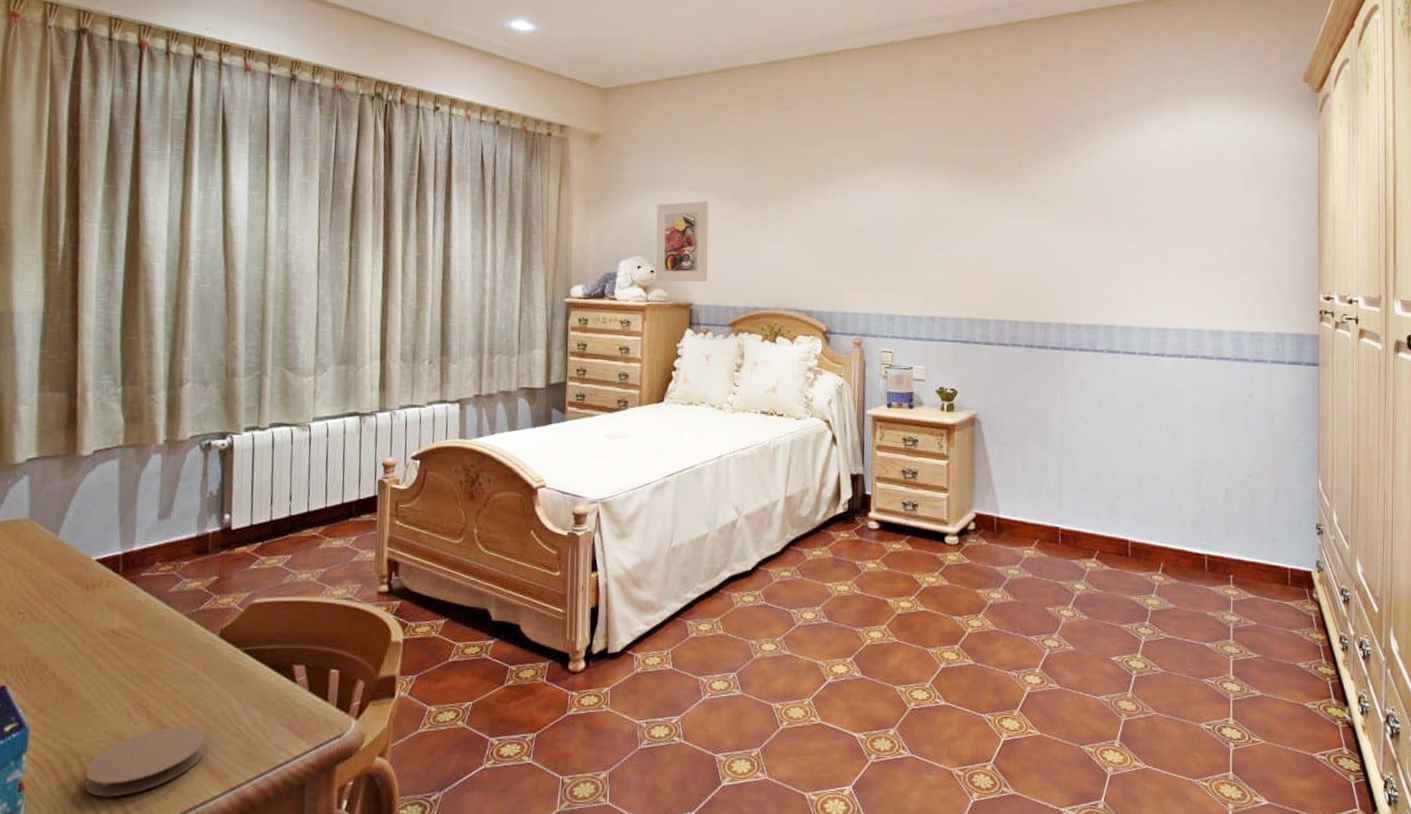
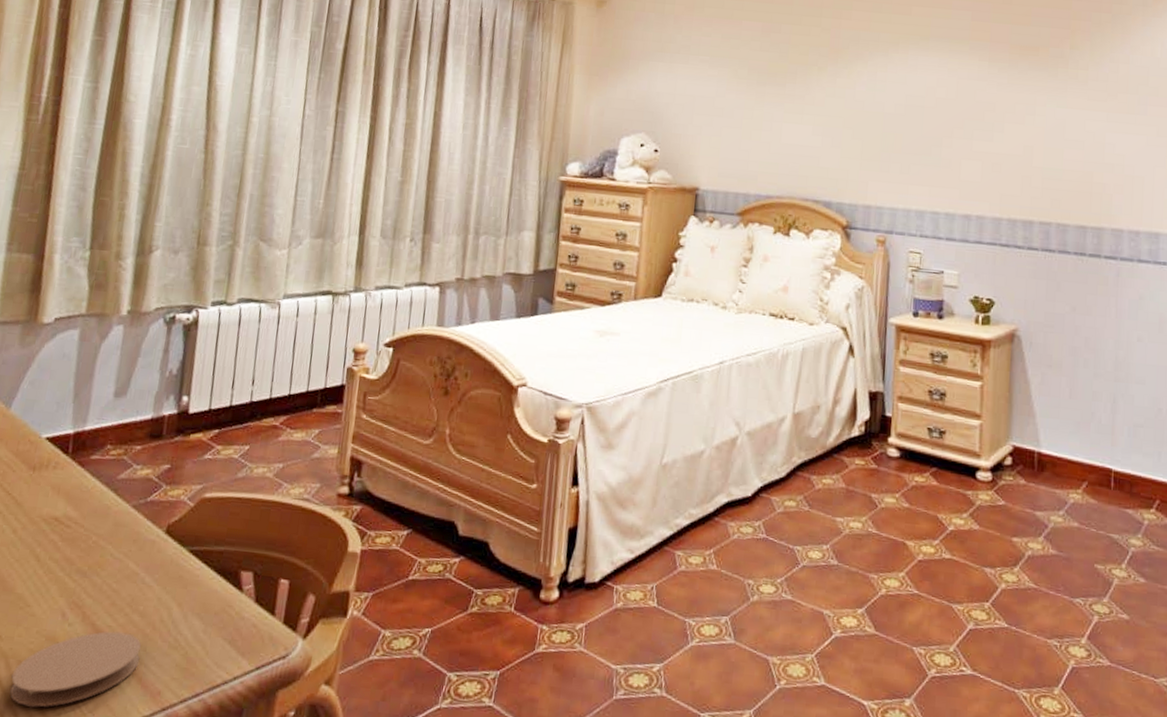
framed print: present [655,200,709,282] -> none [659,75,721,165]

